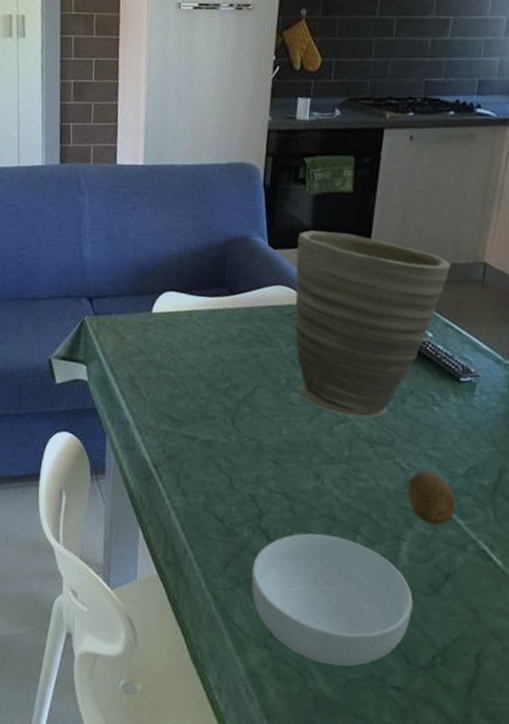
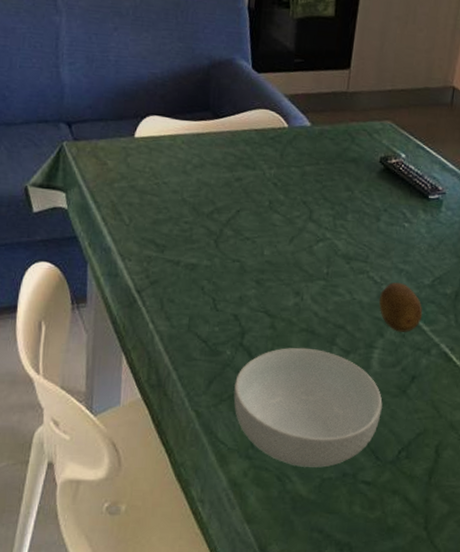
vase: present [294,230,451,418] -> none [277,54,423,236]

